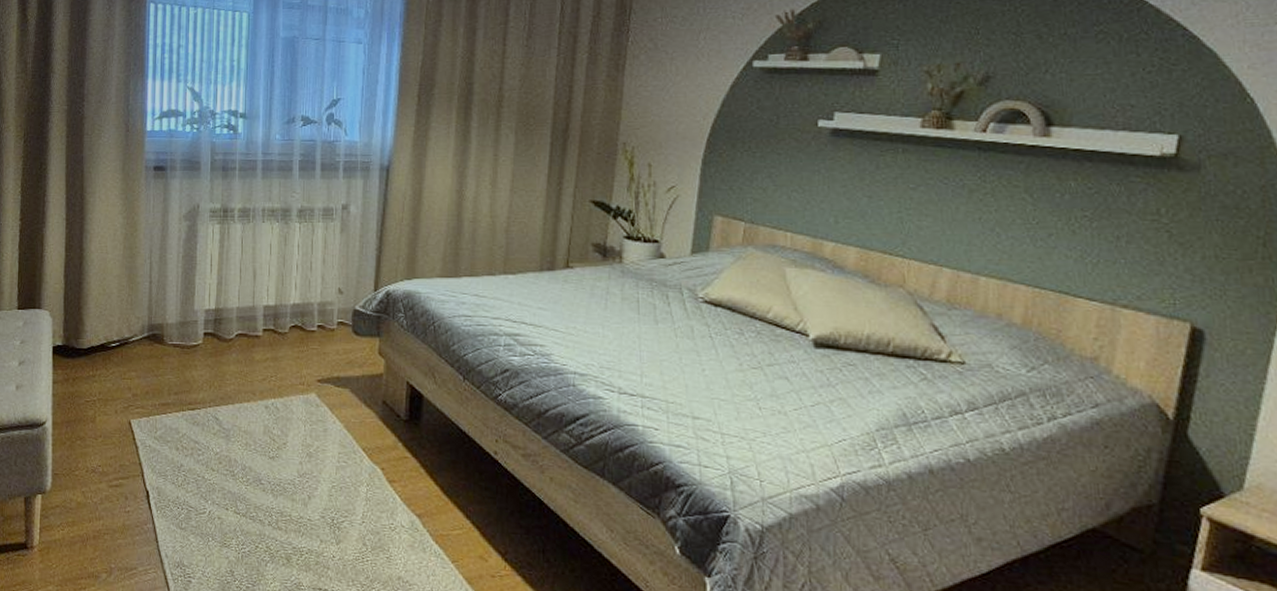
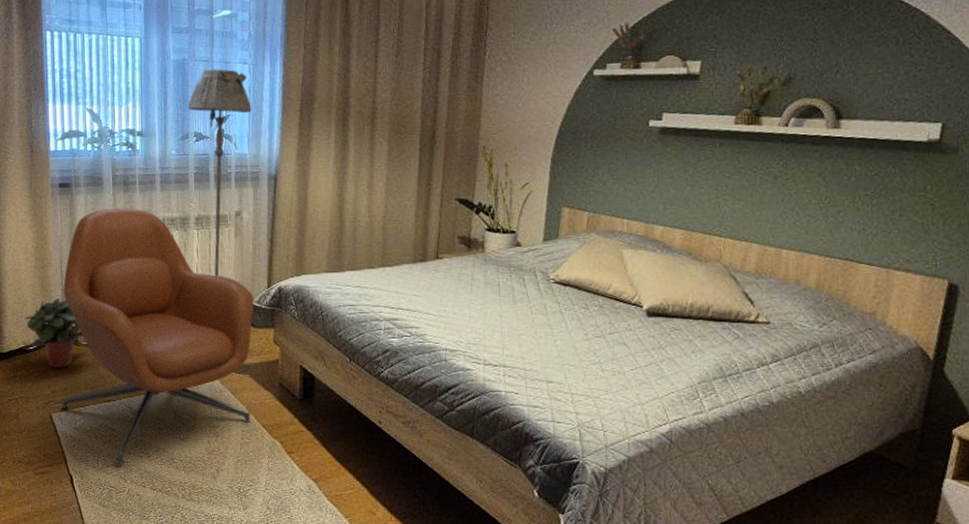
potted plant: none [108,292,171,369] -> present [24,299,84,368]
armchair: none [141,196,358,482] -> present [61,208,254,464]
floor lamp: none [295,47,365,276] -> present [187,68,252,277]

